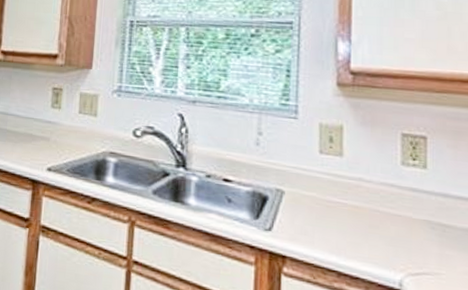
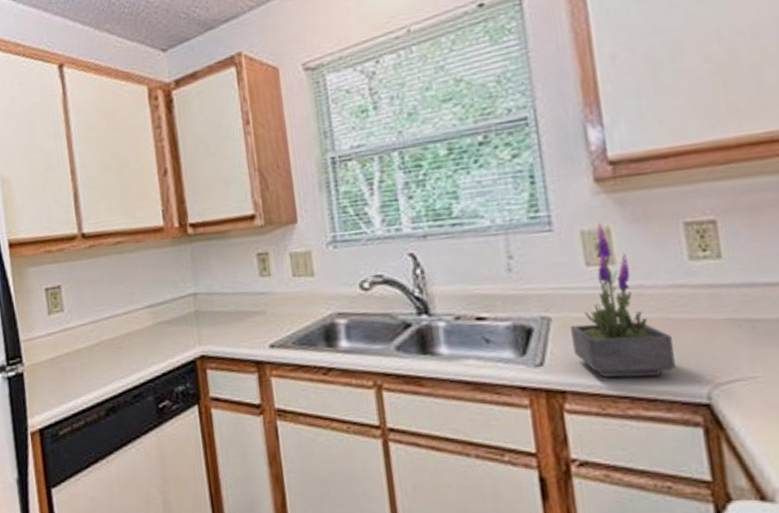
potted plant: none [298,119,378,258] -> present [571,222,676,378]

